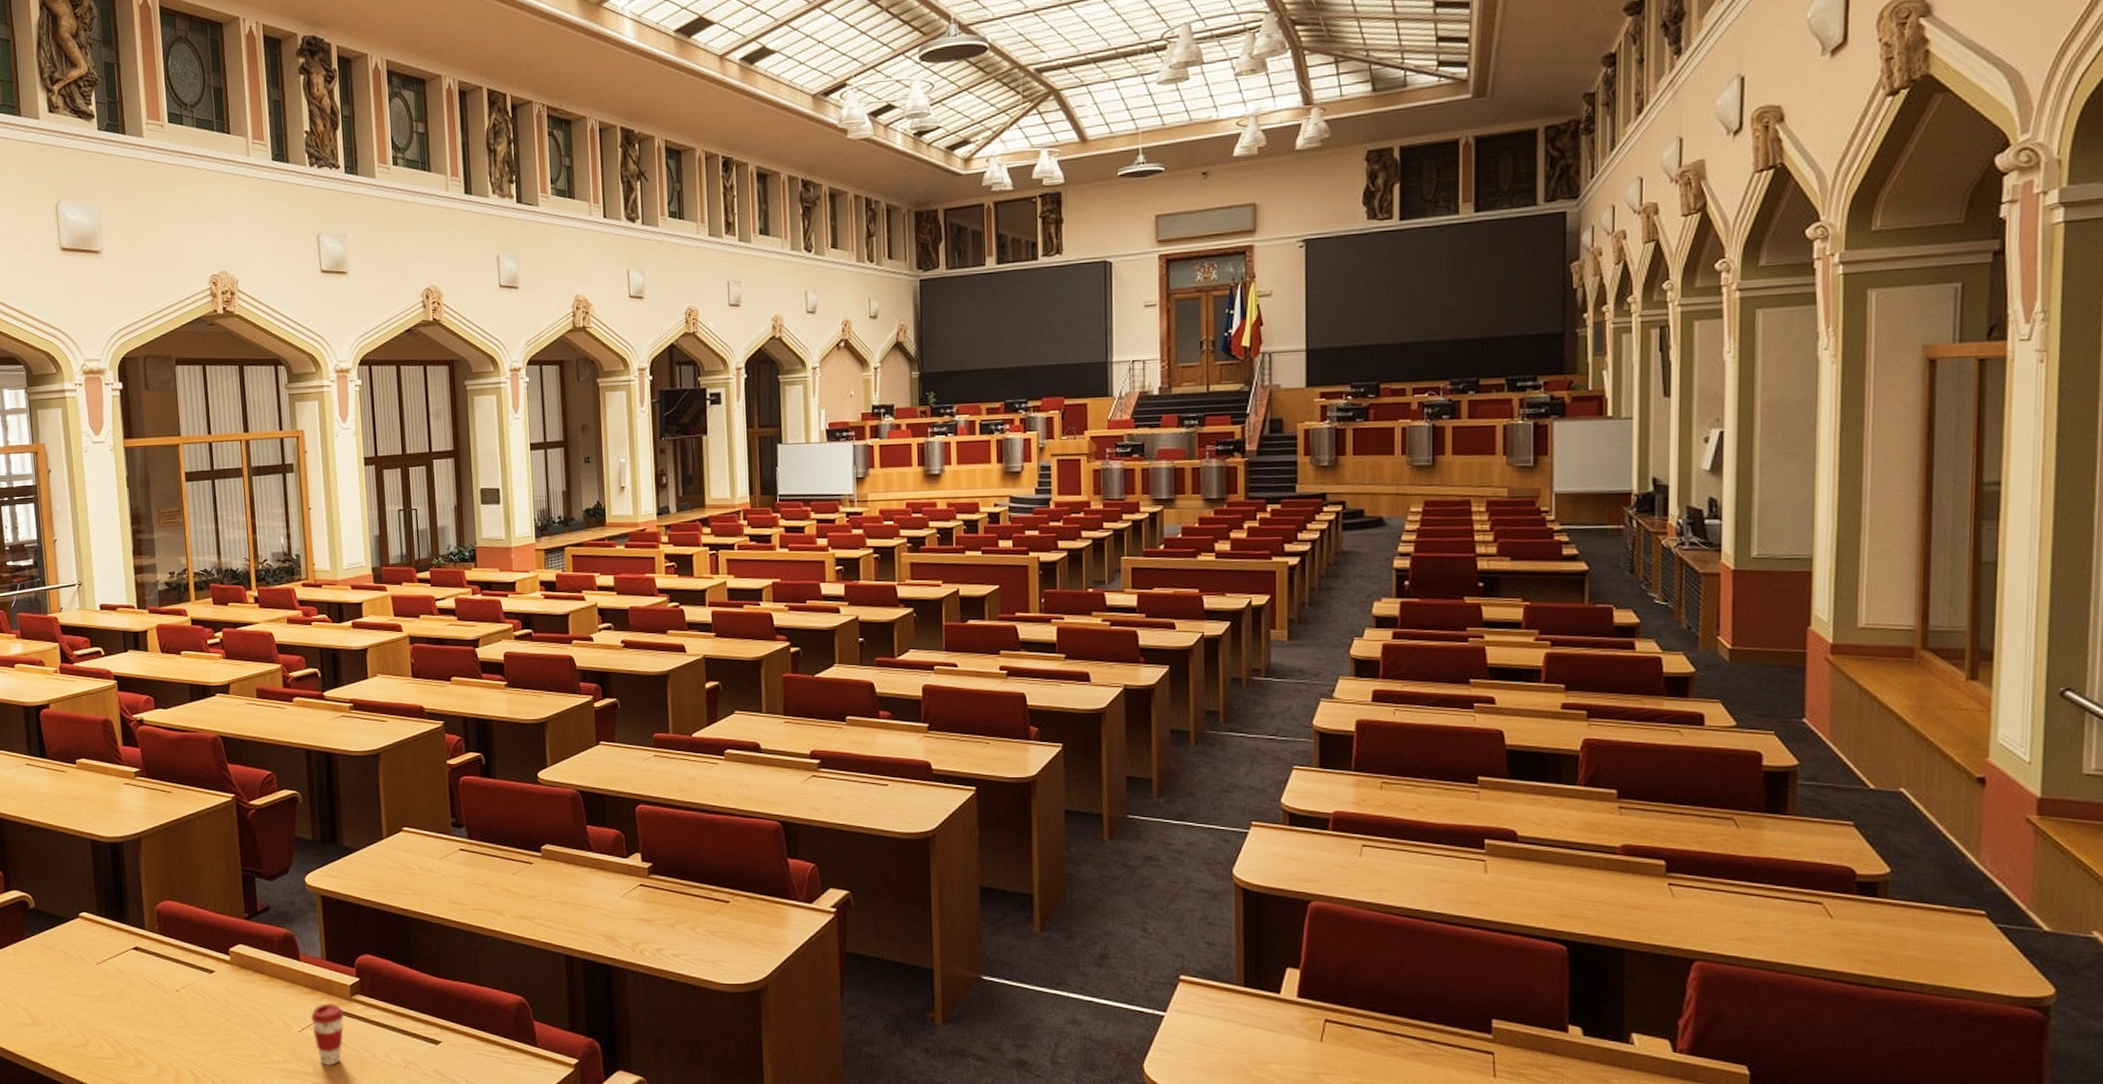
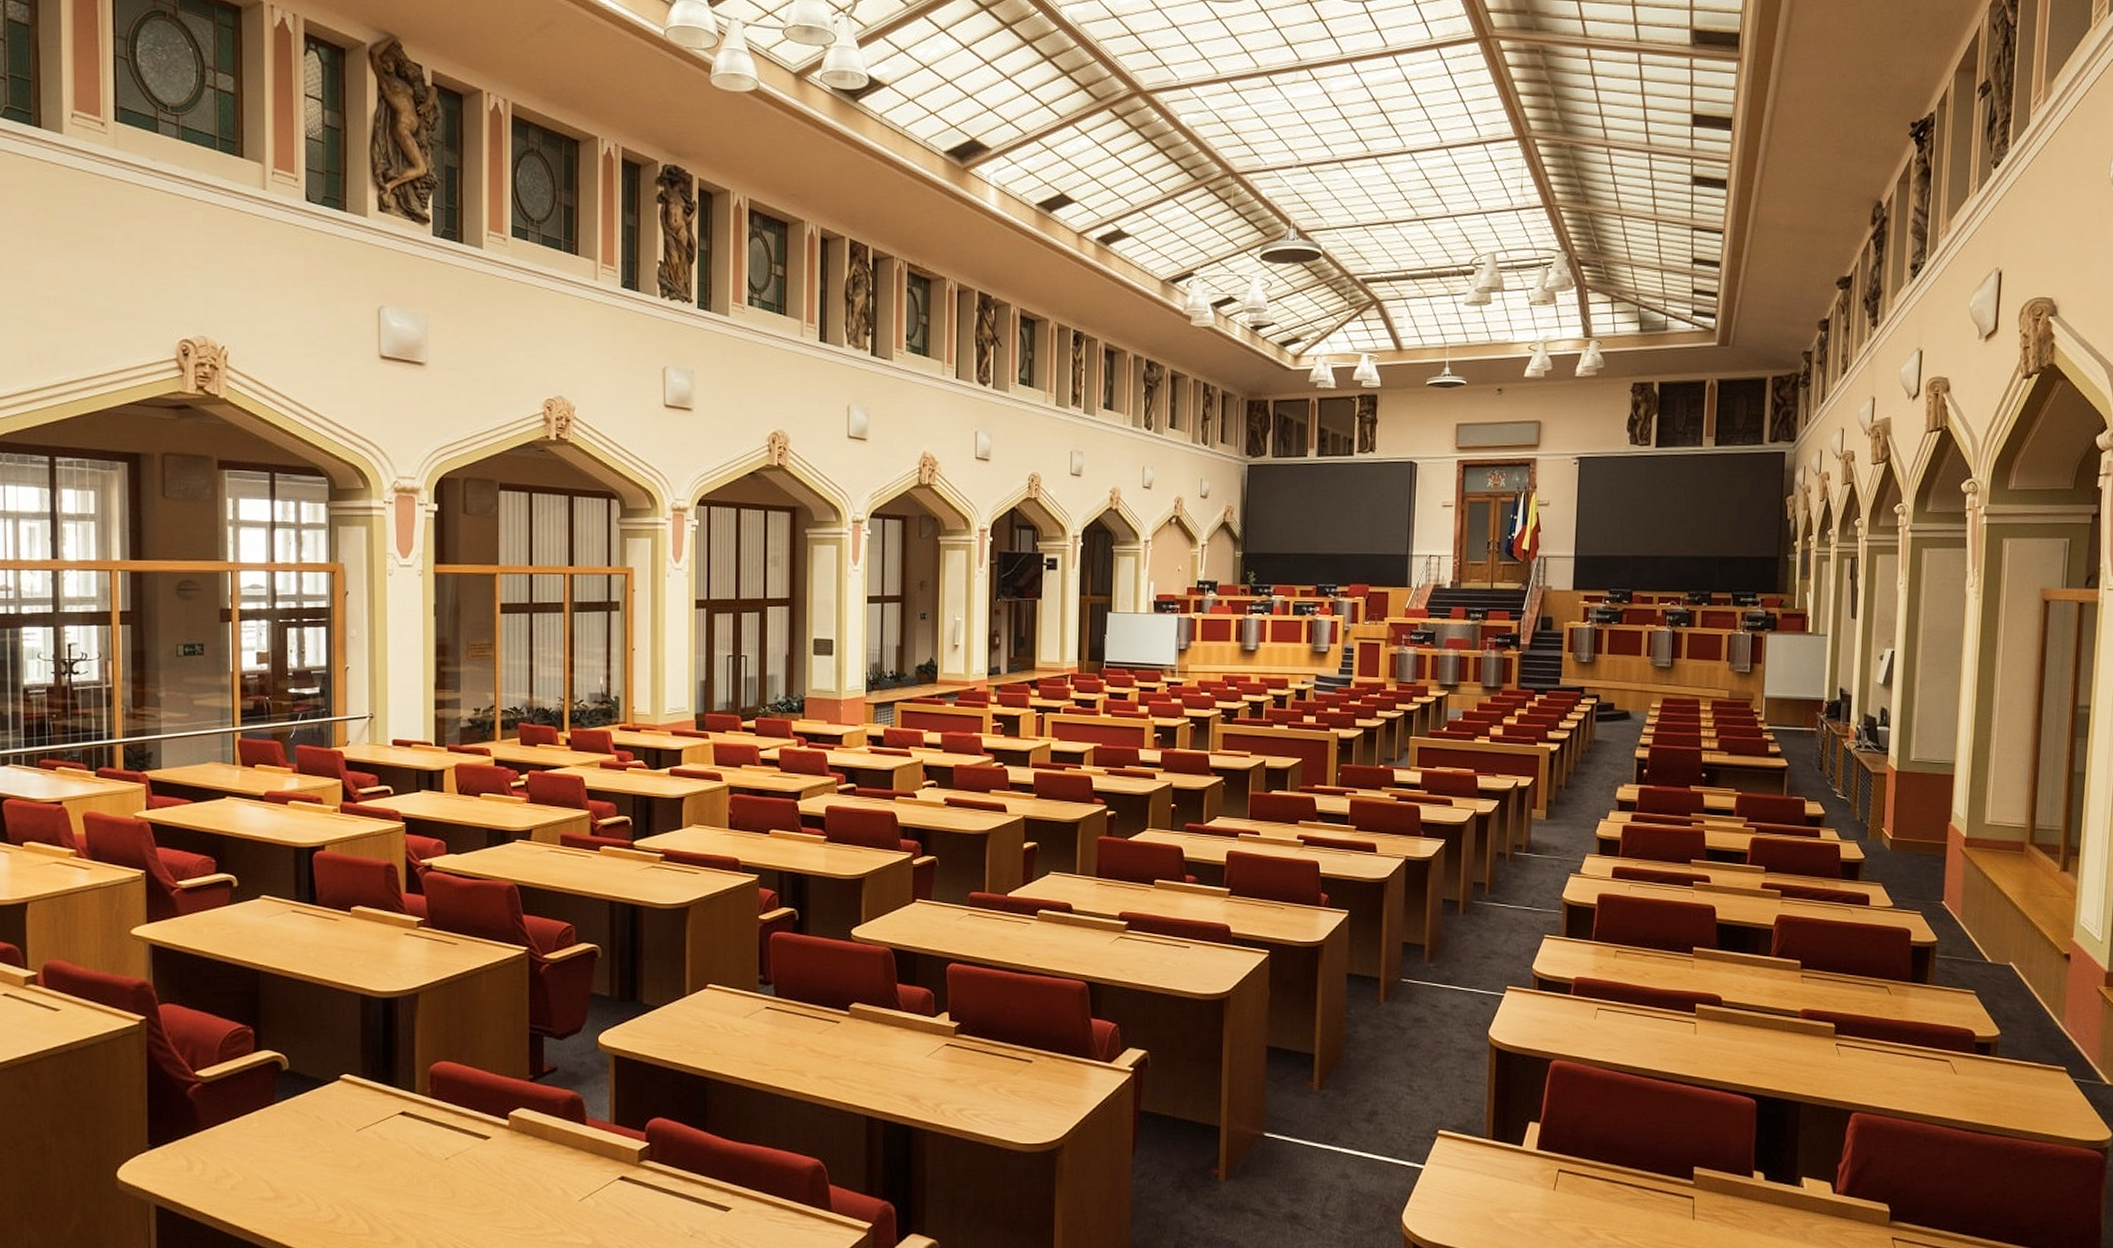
coffee cup: present [310,1002,345,1067] -> none [592,1169,631,1237]

